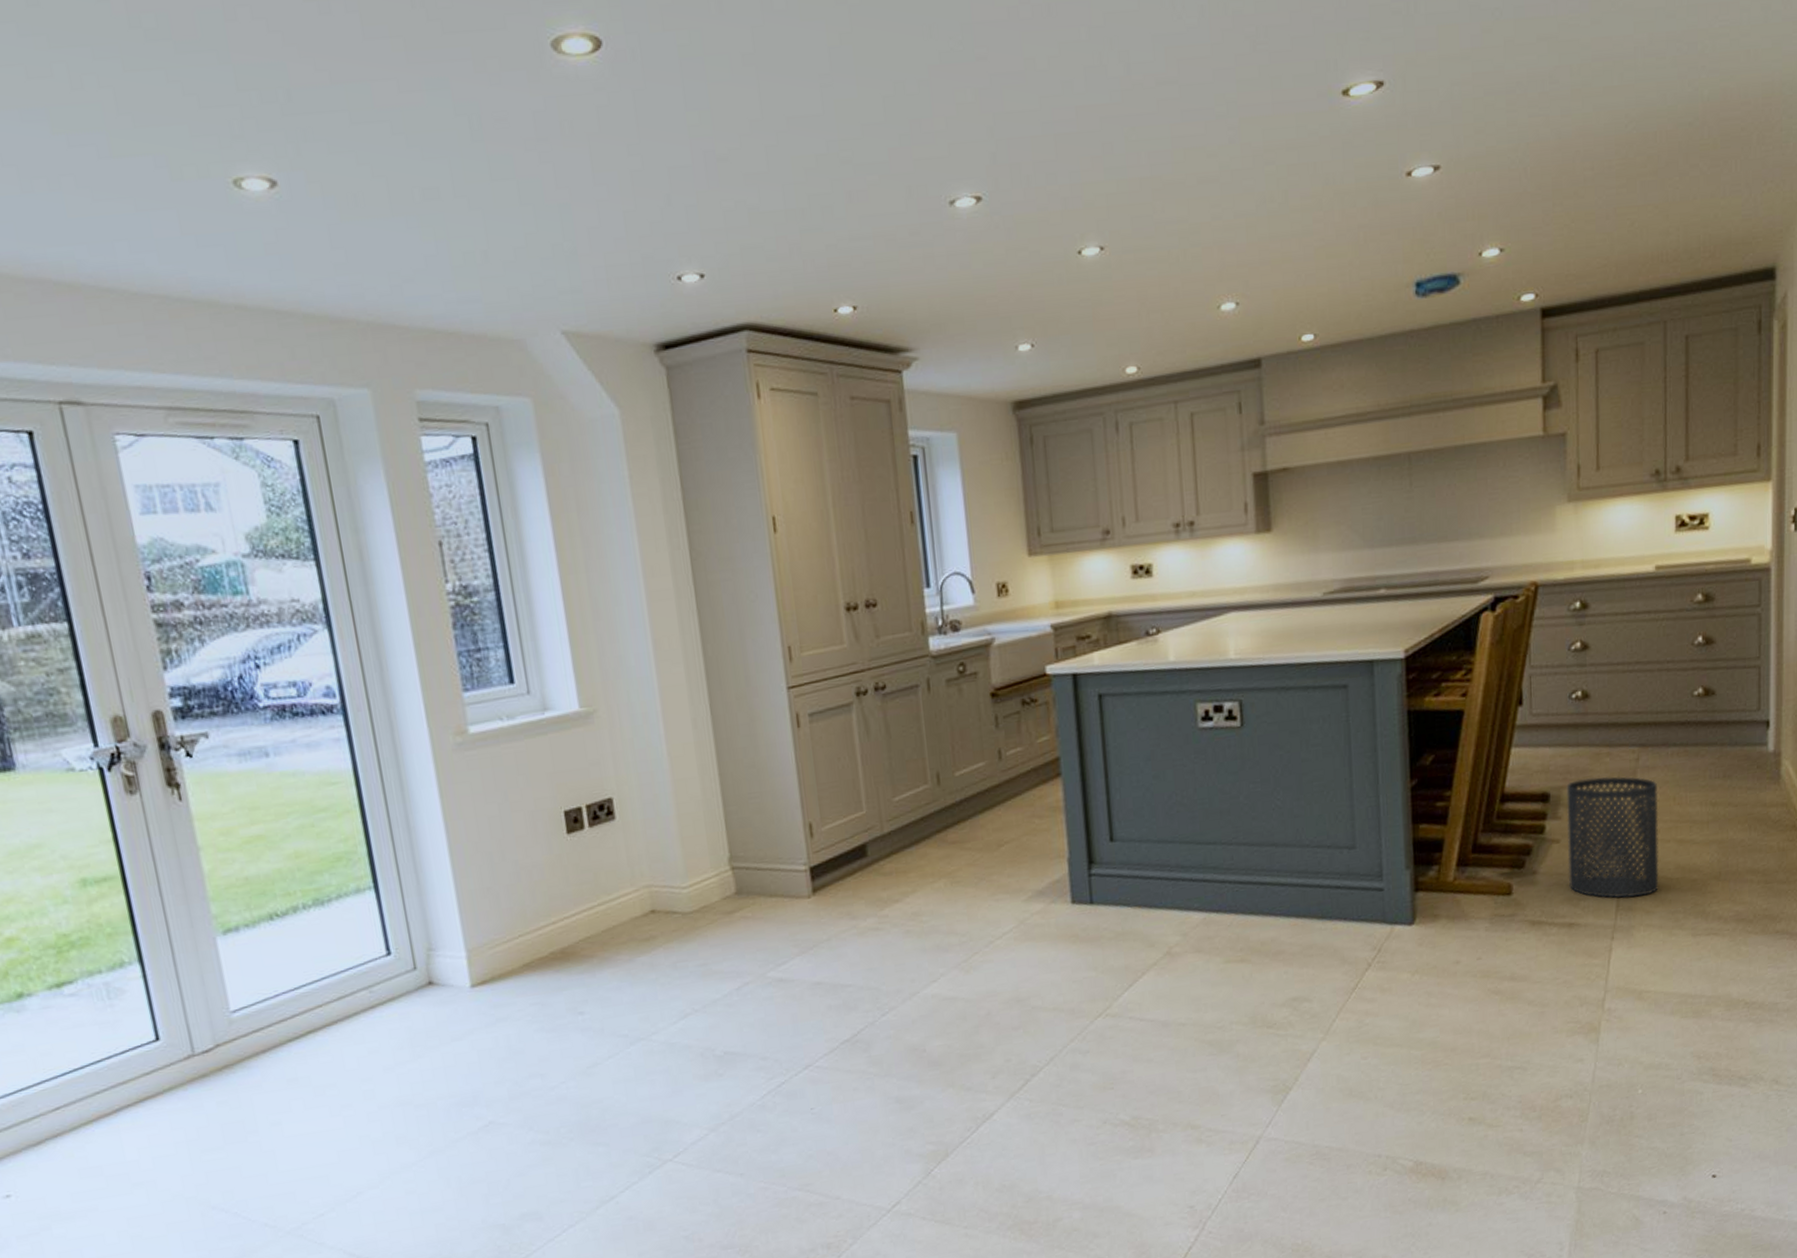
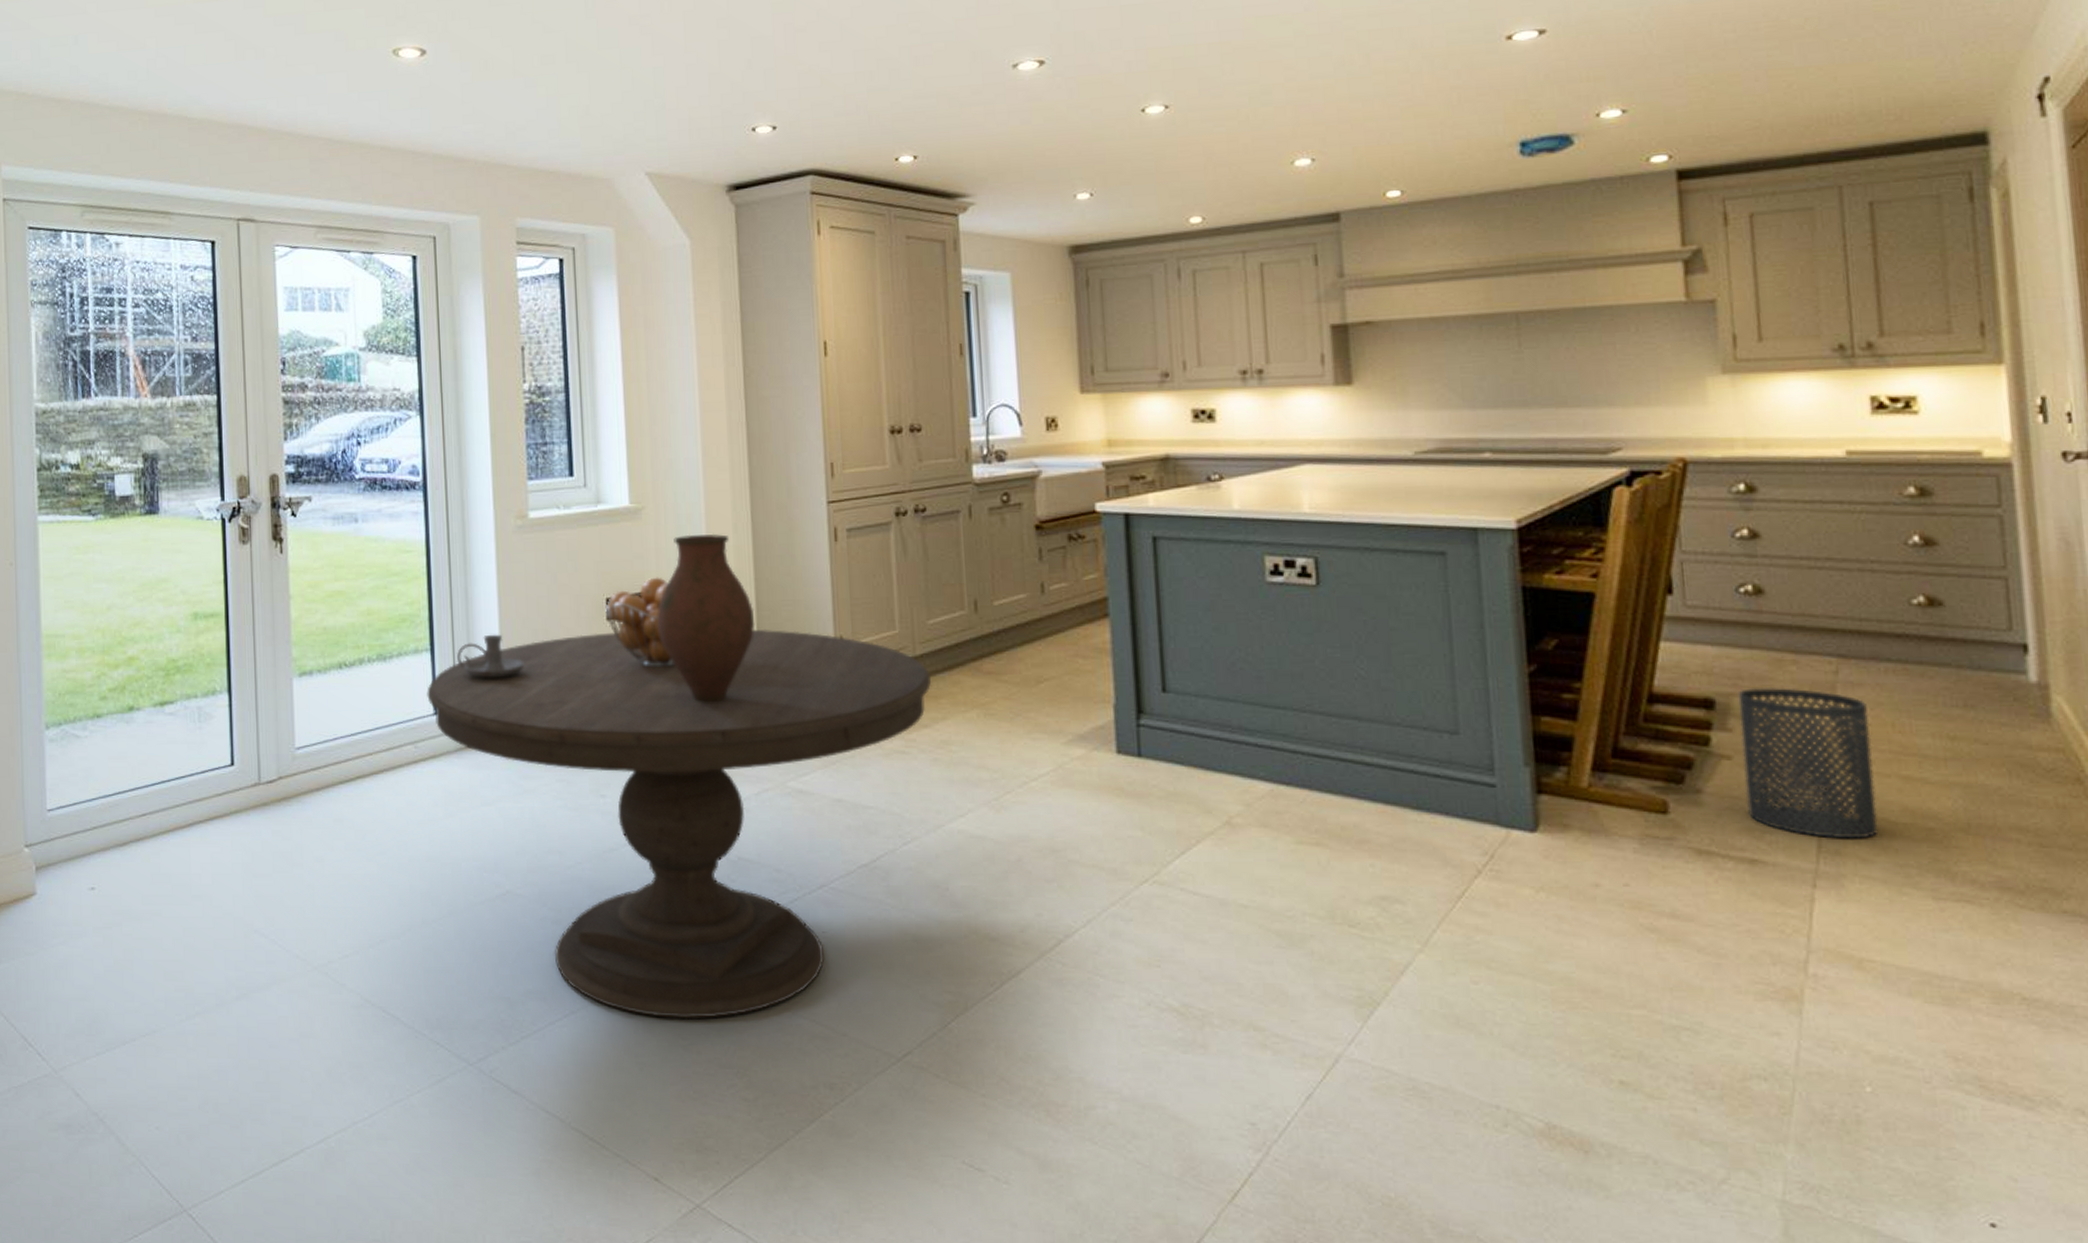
dining table: none [375,822,901,1216] -> present [427,628,932,1020]
candle holder: none [405,861,482,911] -> present [457,634,525,678]
fruit basket: none [564,782,645,877] -> present [605,577,676,668]
vase: none [619,731,723,907] -> present [656,533,755,703]

